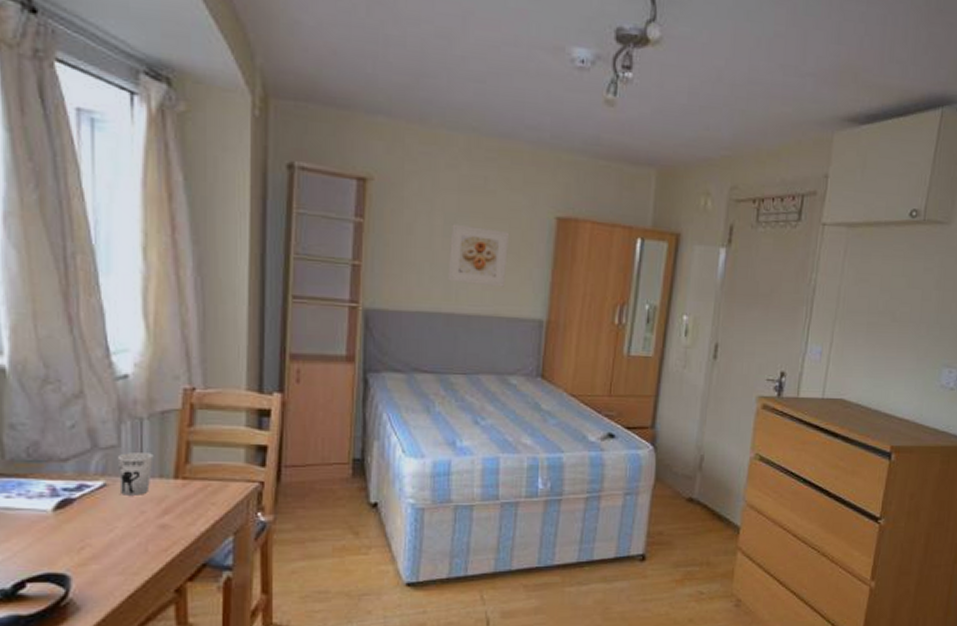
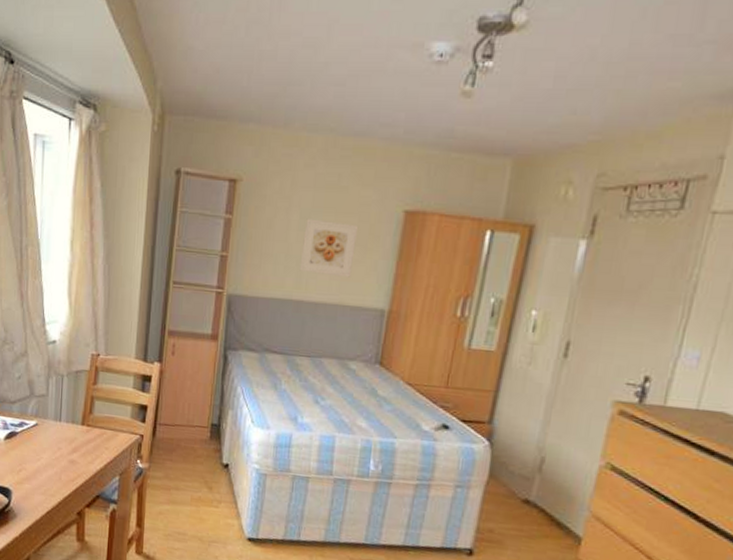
cup: present [117,453,154,495] -> none [45,401,69,435]

